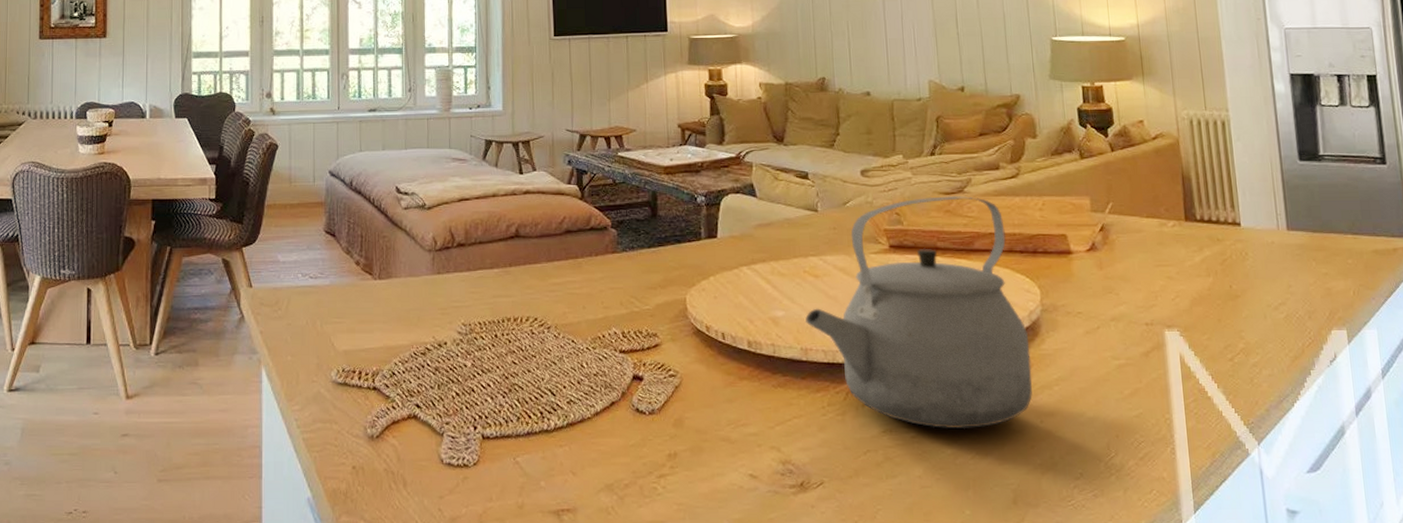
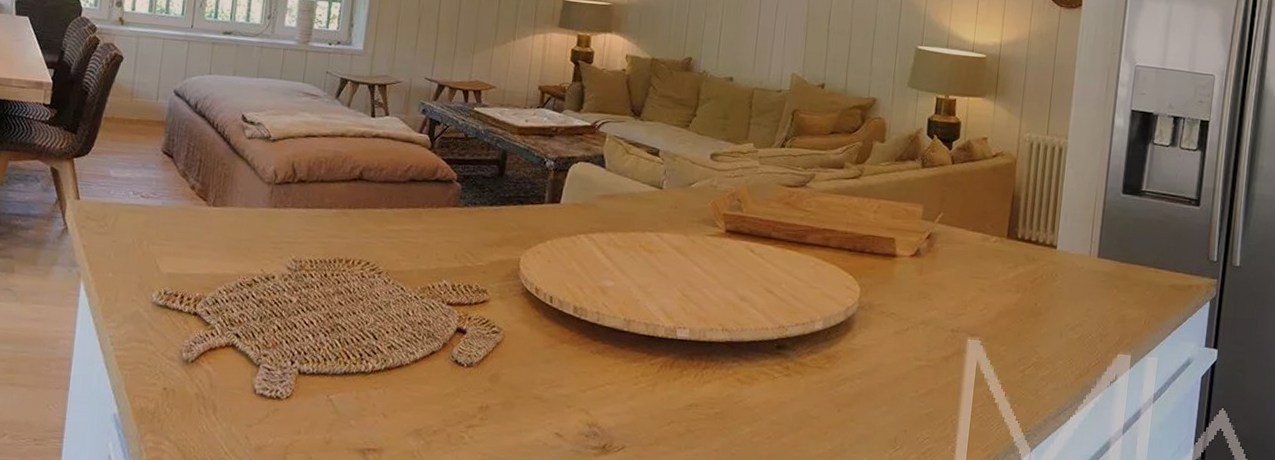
tea kettle: present [805,195,1033,429] -> none [633,187,841,411]

